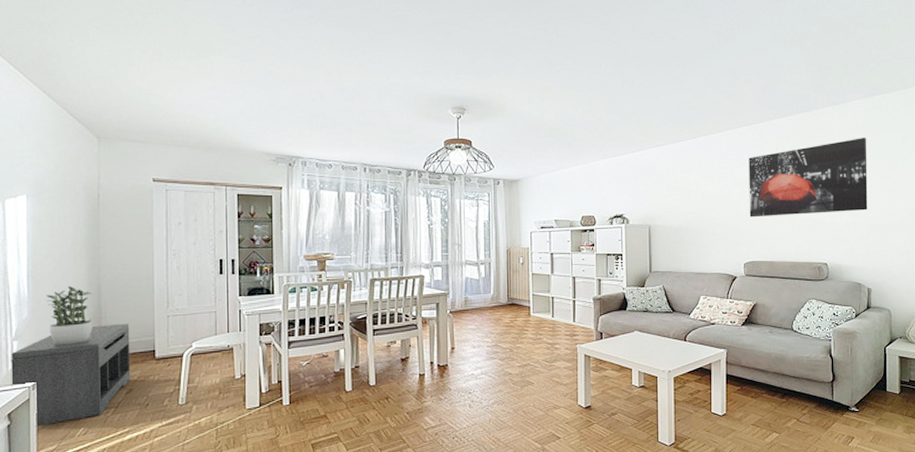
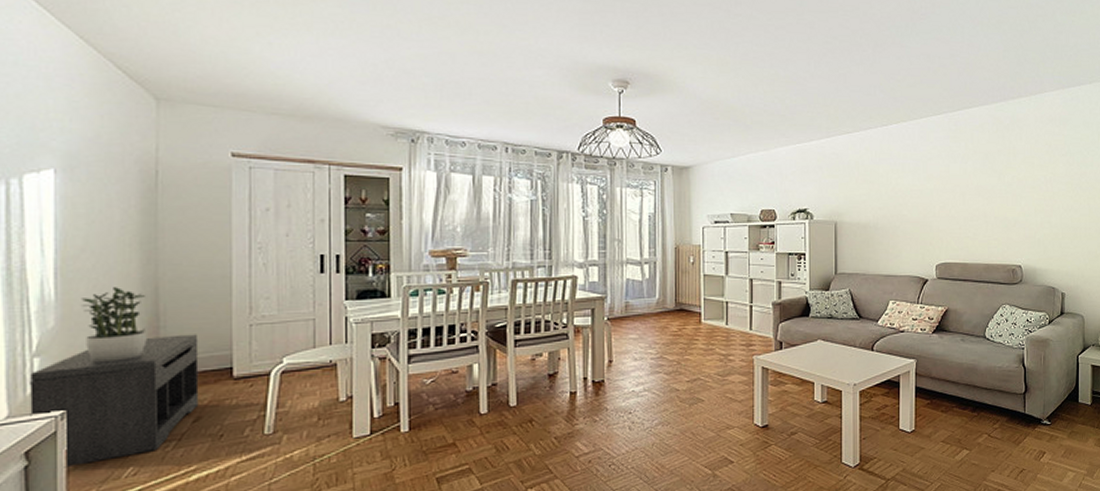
wall art: present [749,137,868,218] -> none [942,130,1063,215]

